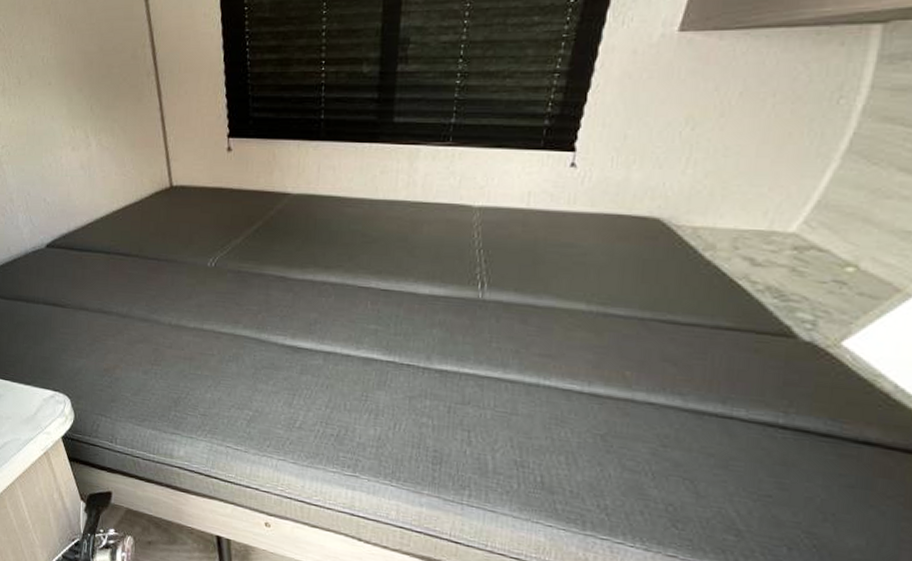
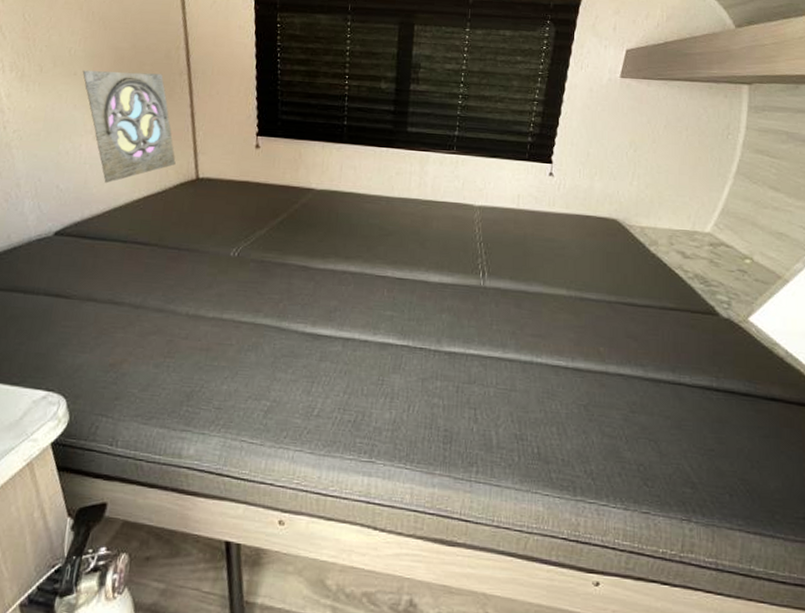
wall ornament: none [56,77,150,195] -> present [82,70,176,184]

